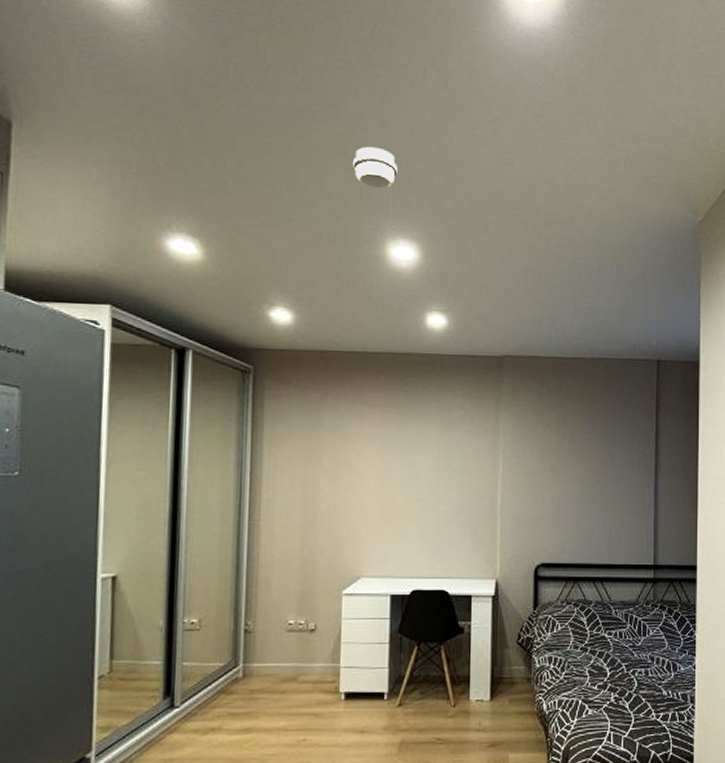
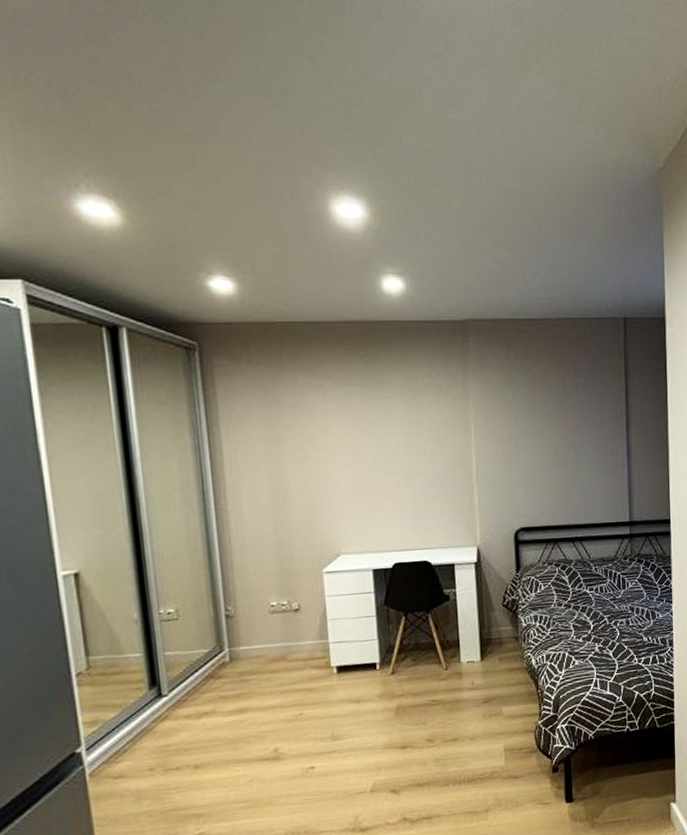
smoke detector: present [353,146,398,189] -> none [282,87,334,138]

